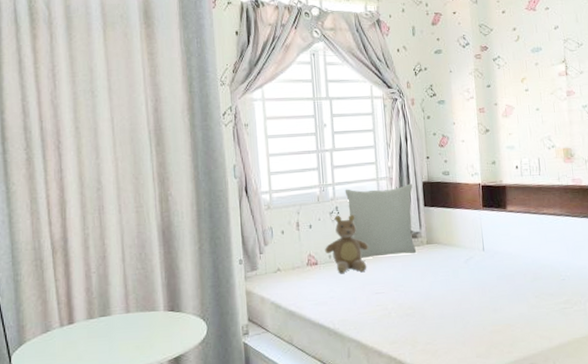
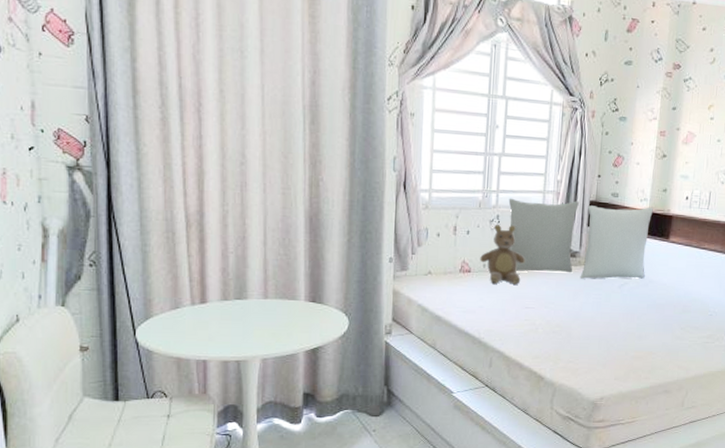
pillow: none [422,180,489,258] -> present [580,205,653,279]

